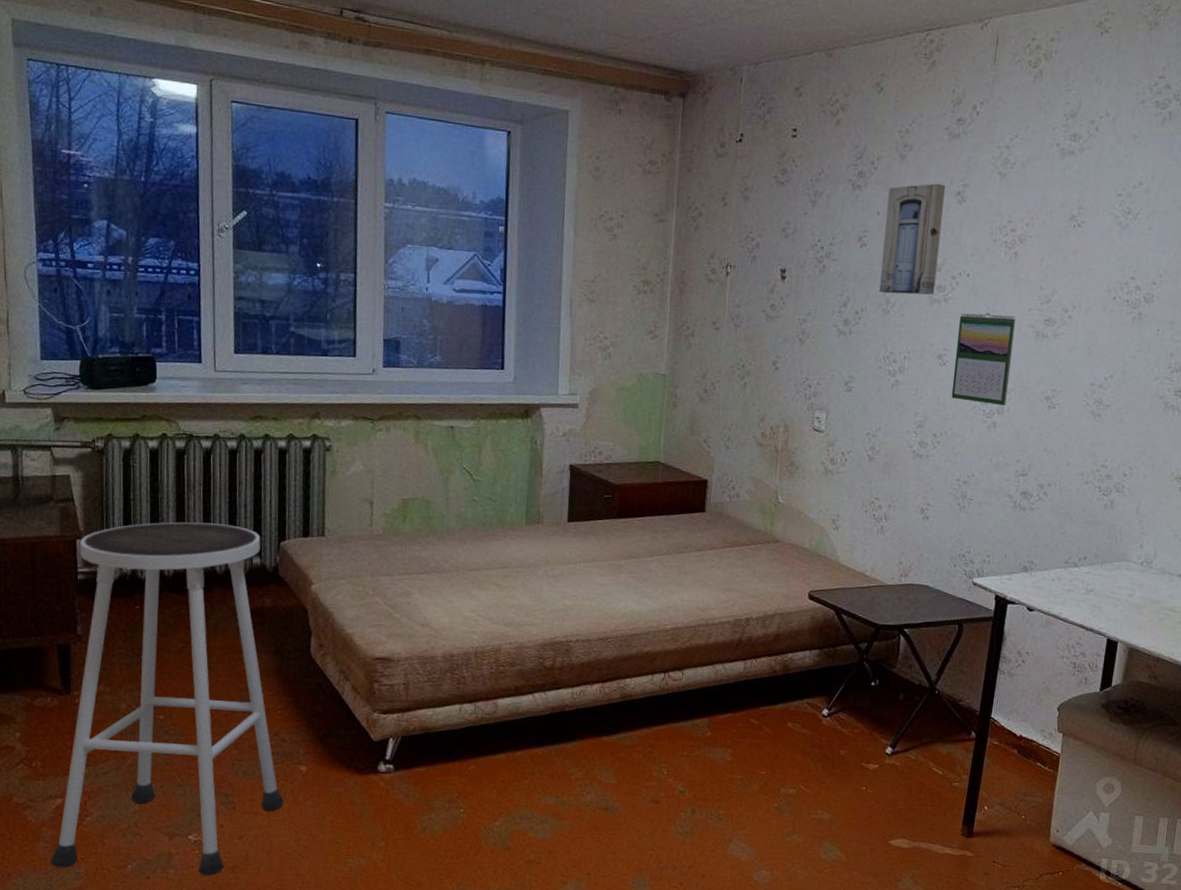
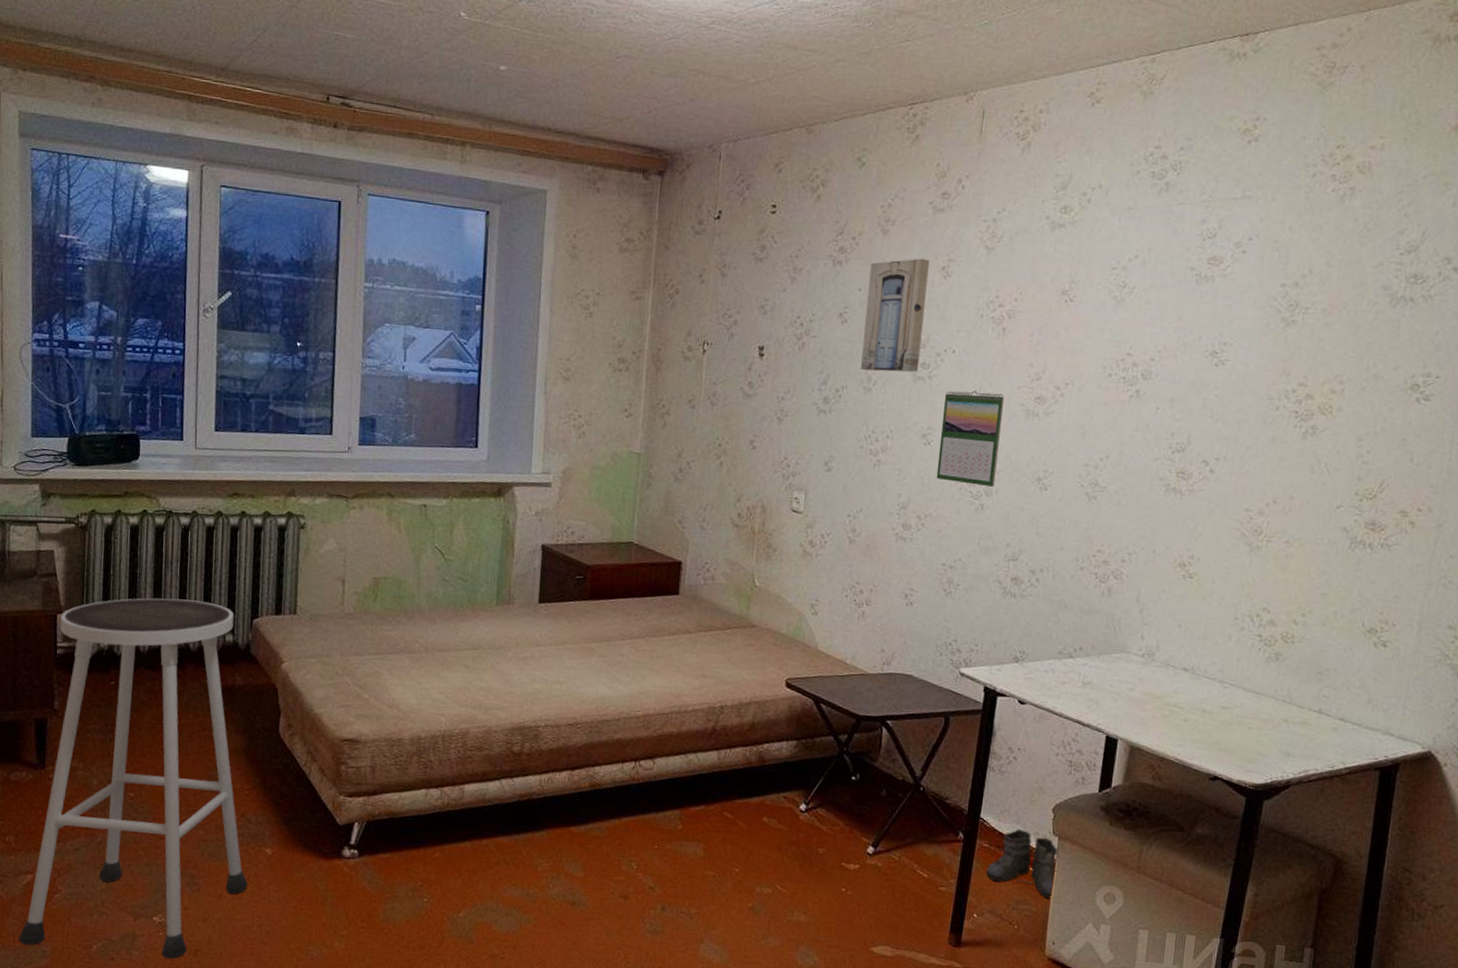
boots: none [995,727,1063,790] -> present [985,829,1058,899]

